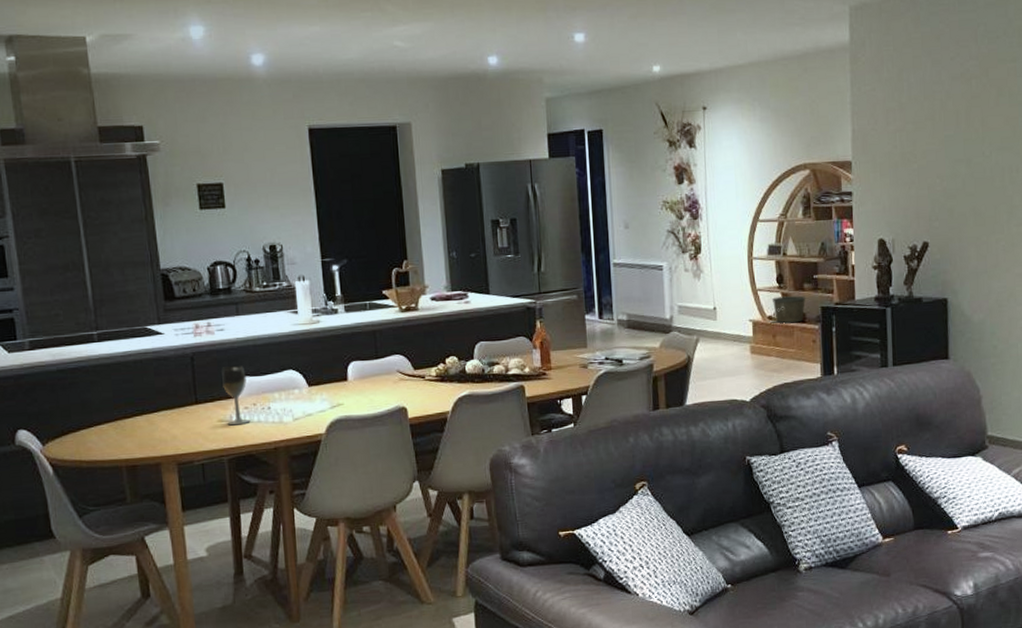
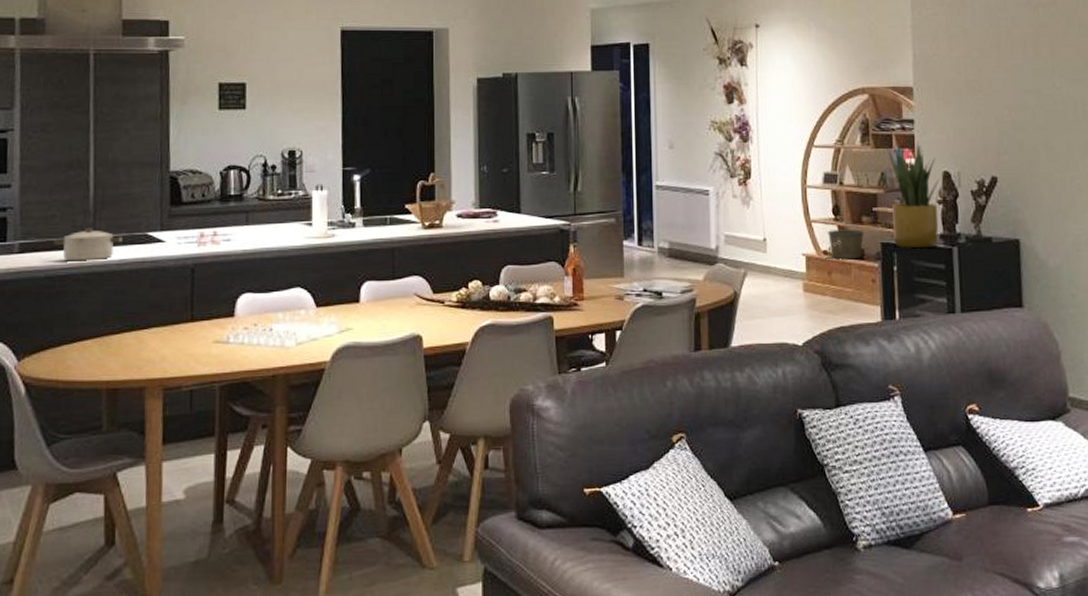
cooking pot: none [60,324,124,356] -> present [54,228,123,262]
wine glass: present [221,365,251,426] -> none [222,279,249,348]
planter: none [827,212,880,311] -> present [887,141,945,249]

